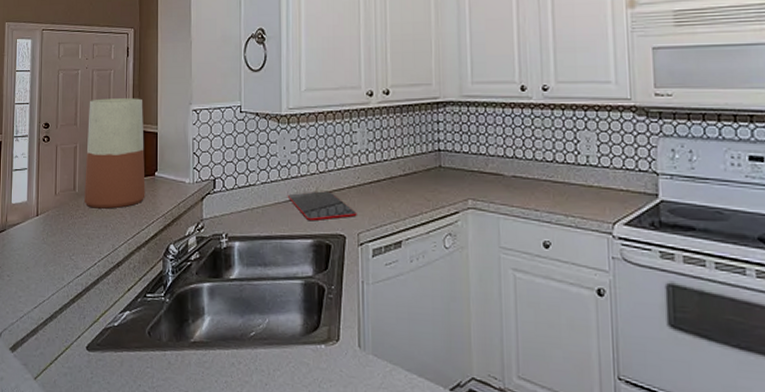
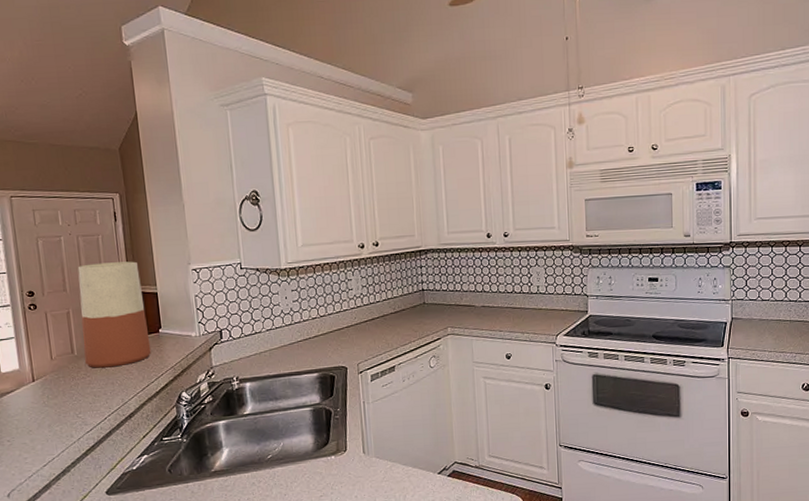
cutting board: present [287,191,357,221] -> none [292,331,356,358]

